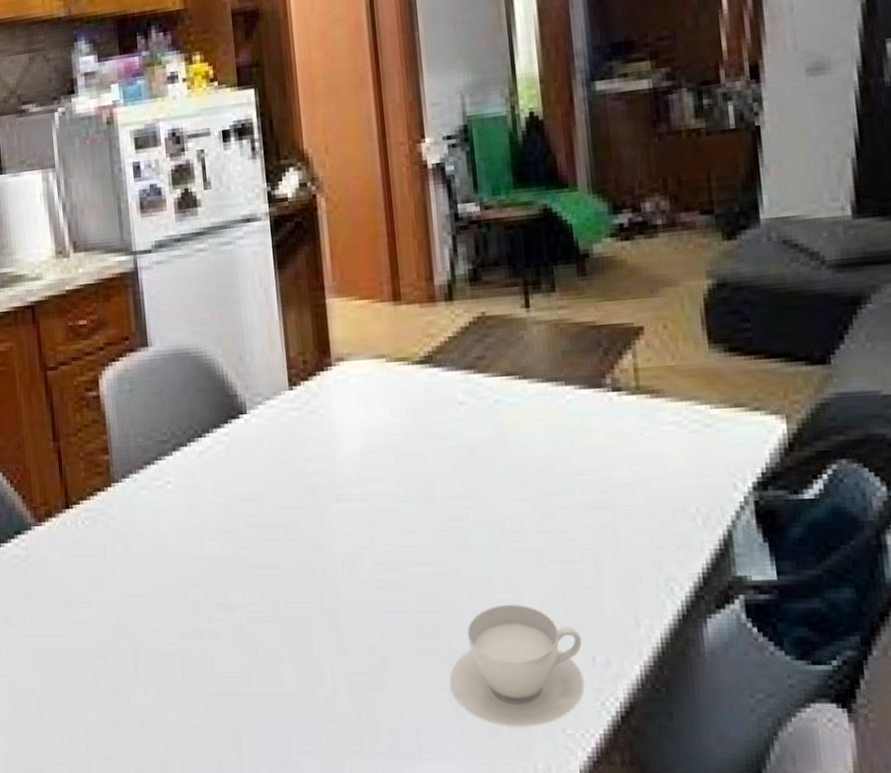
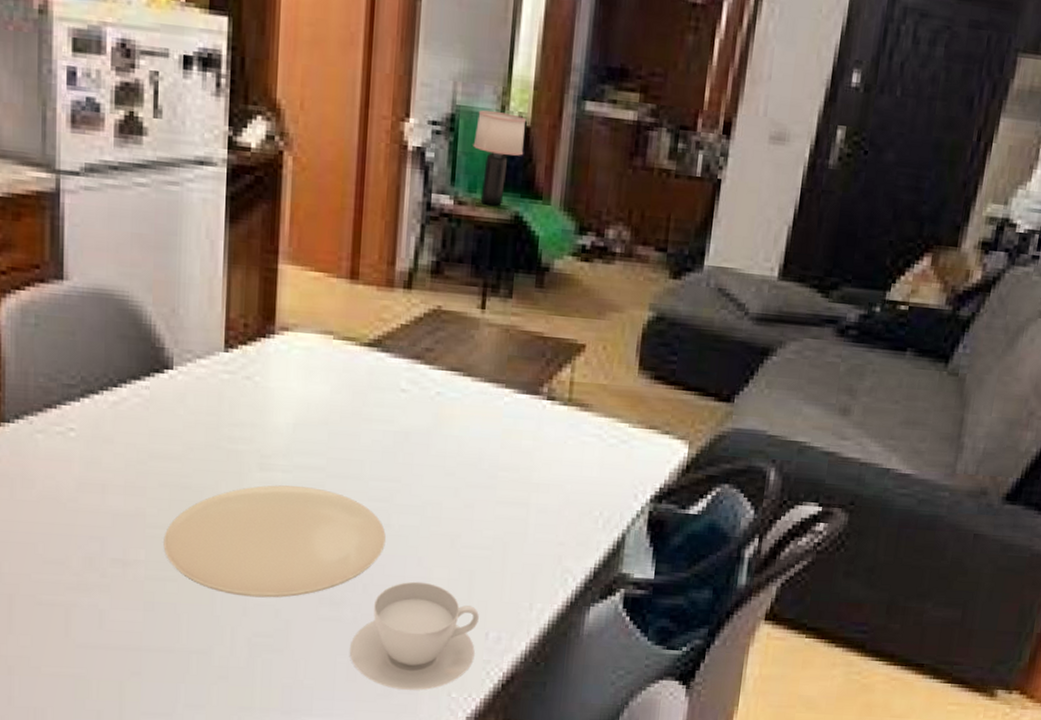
plate: none [258,514,469,633] -> present [163,485,386,598]
table lamp: none [489,111,542,206] -> present [473,110,527,208]

